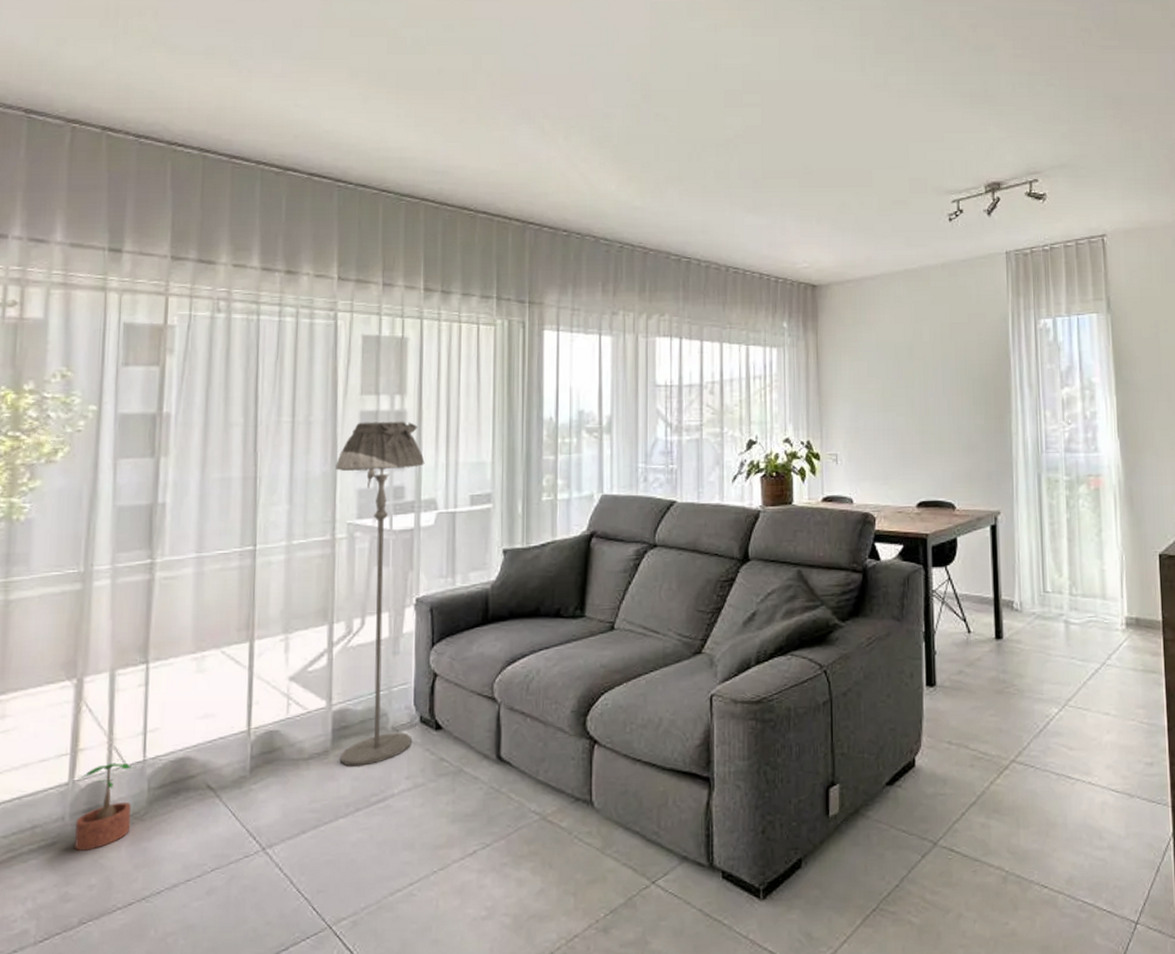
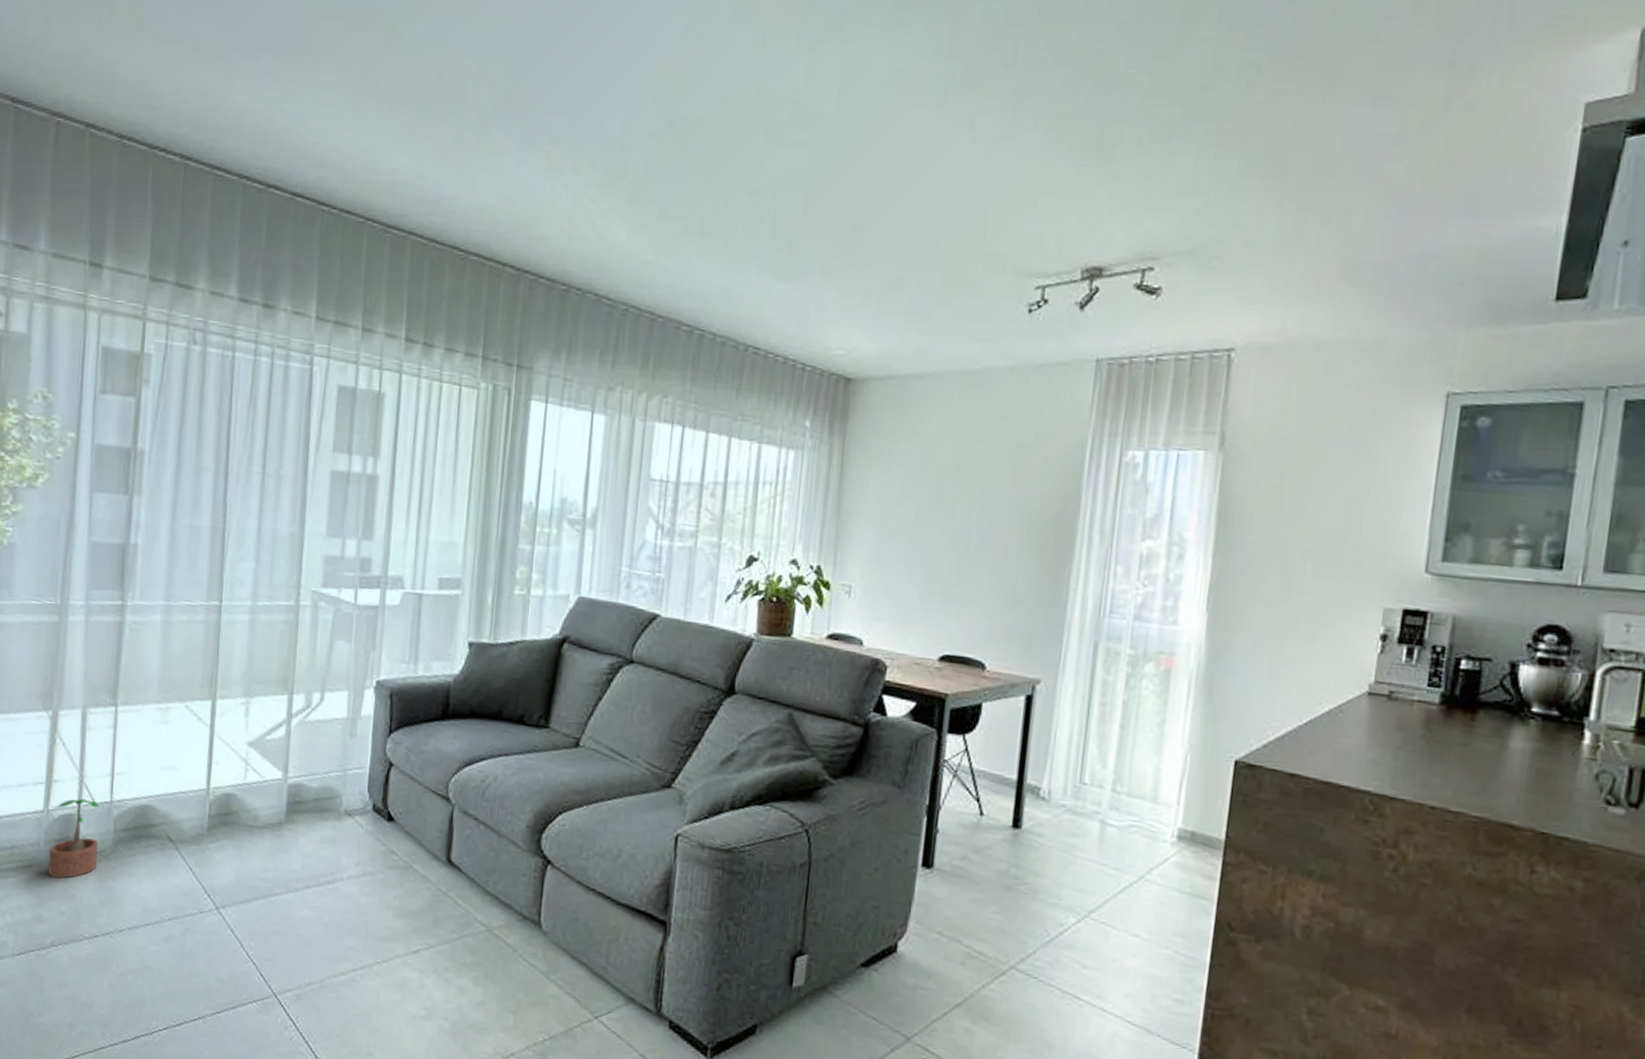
floor lamp: present [335,421,425,767] -> none [293,482,394,845]

